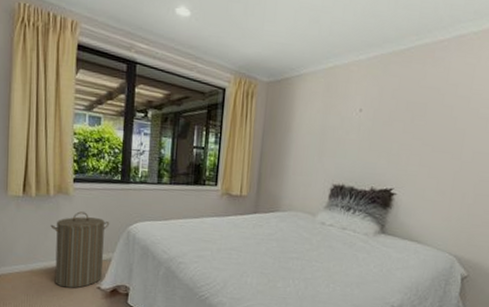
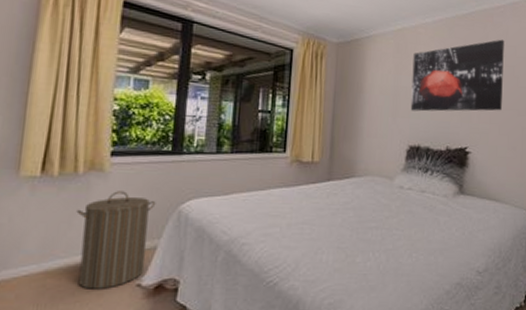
wall art: none [337,77,445,154] -> present [410,39,504,112]

